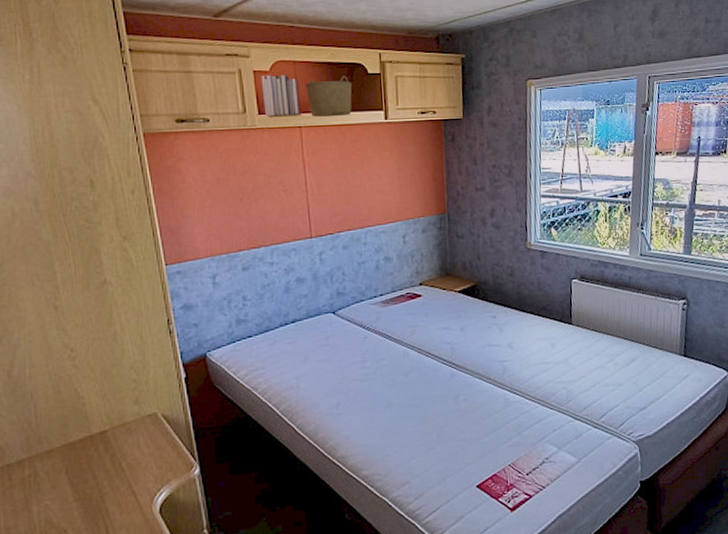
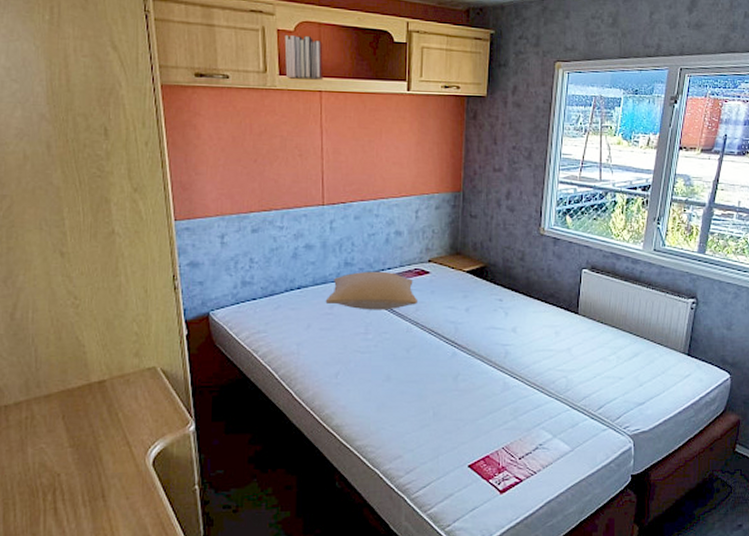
basket: present [305,75,353,117] -> none [328,42,377,83]
pillow: none [321,298,412,338] -> present [325,271,417,310]

